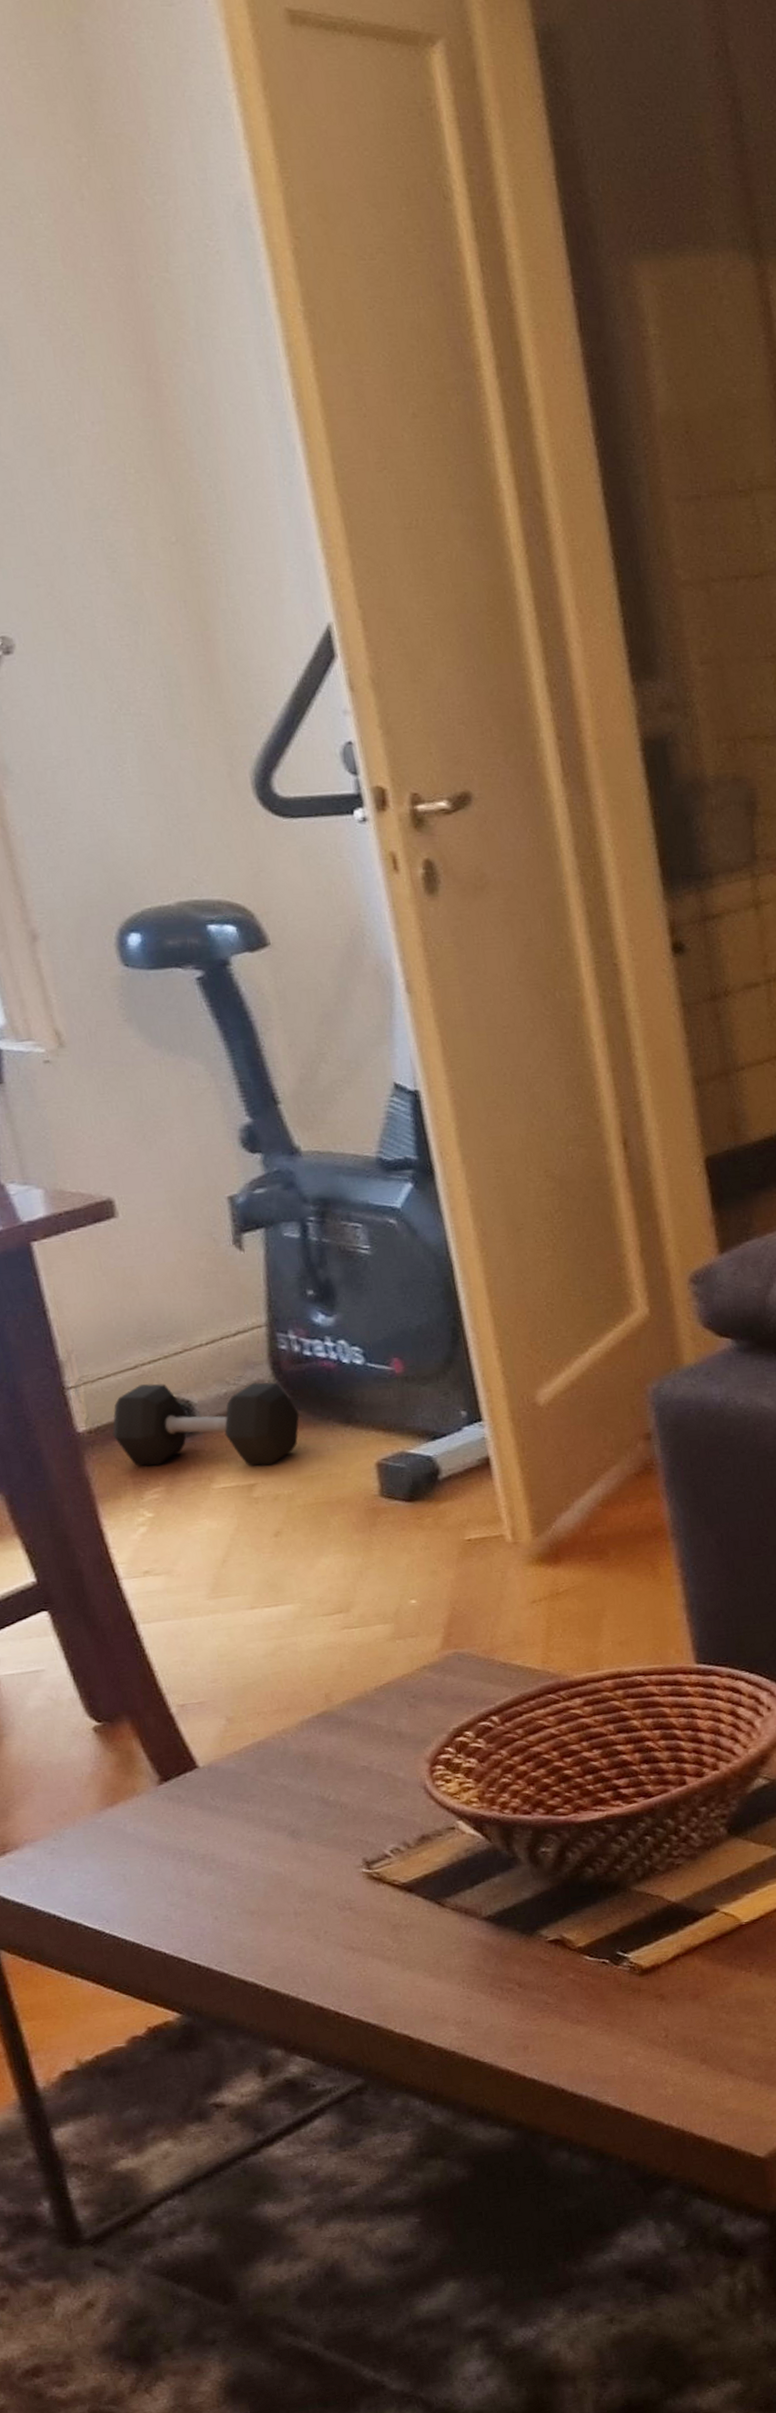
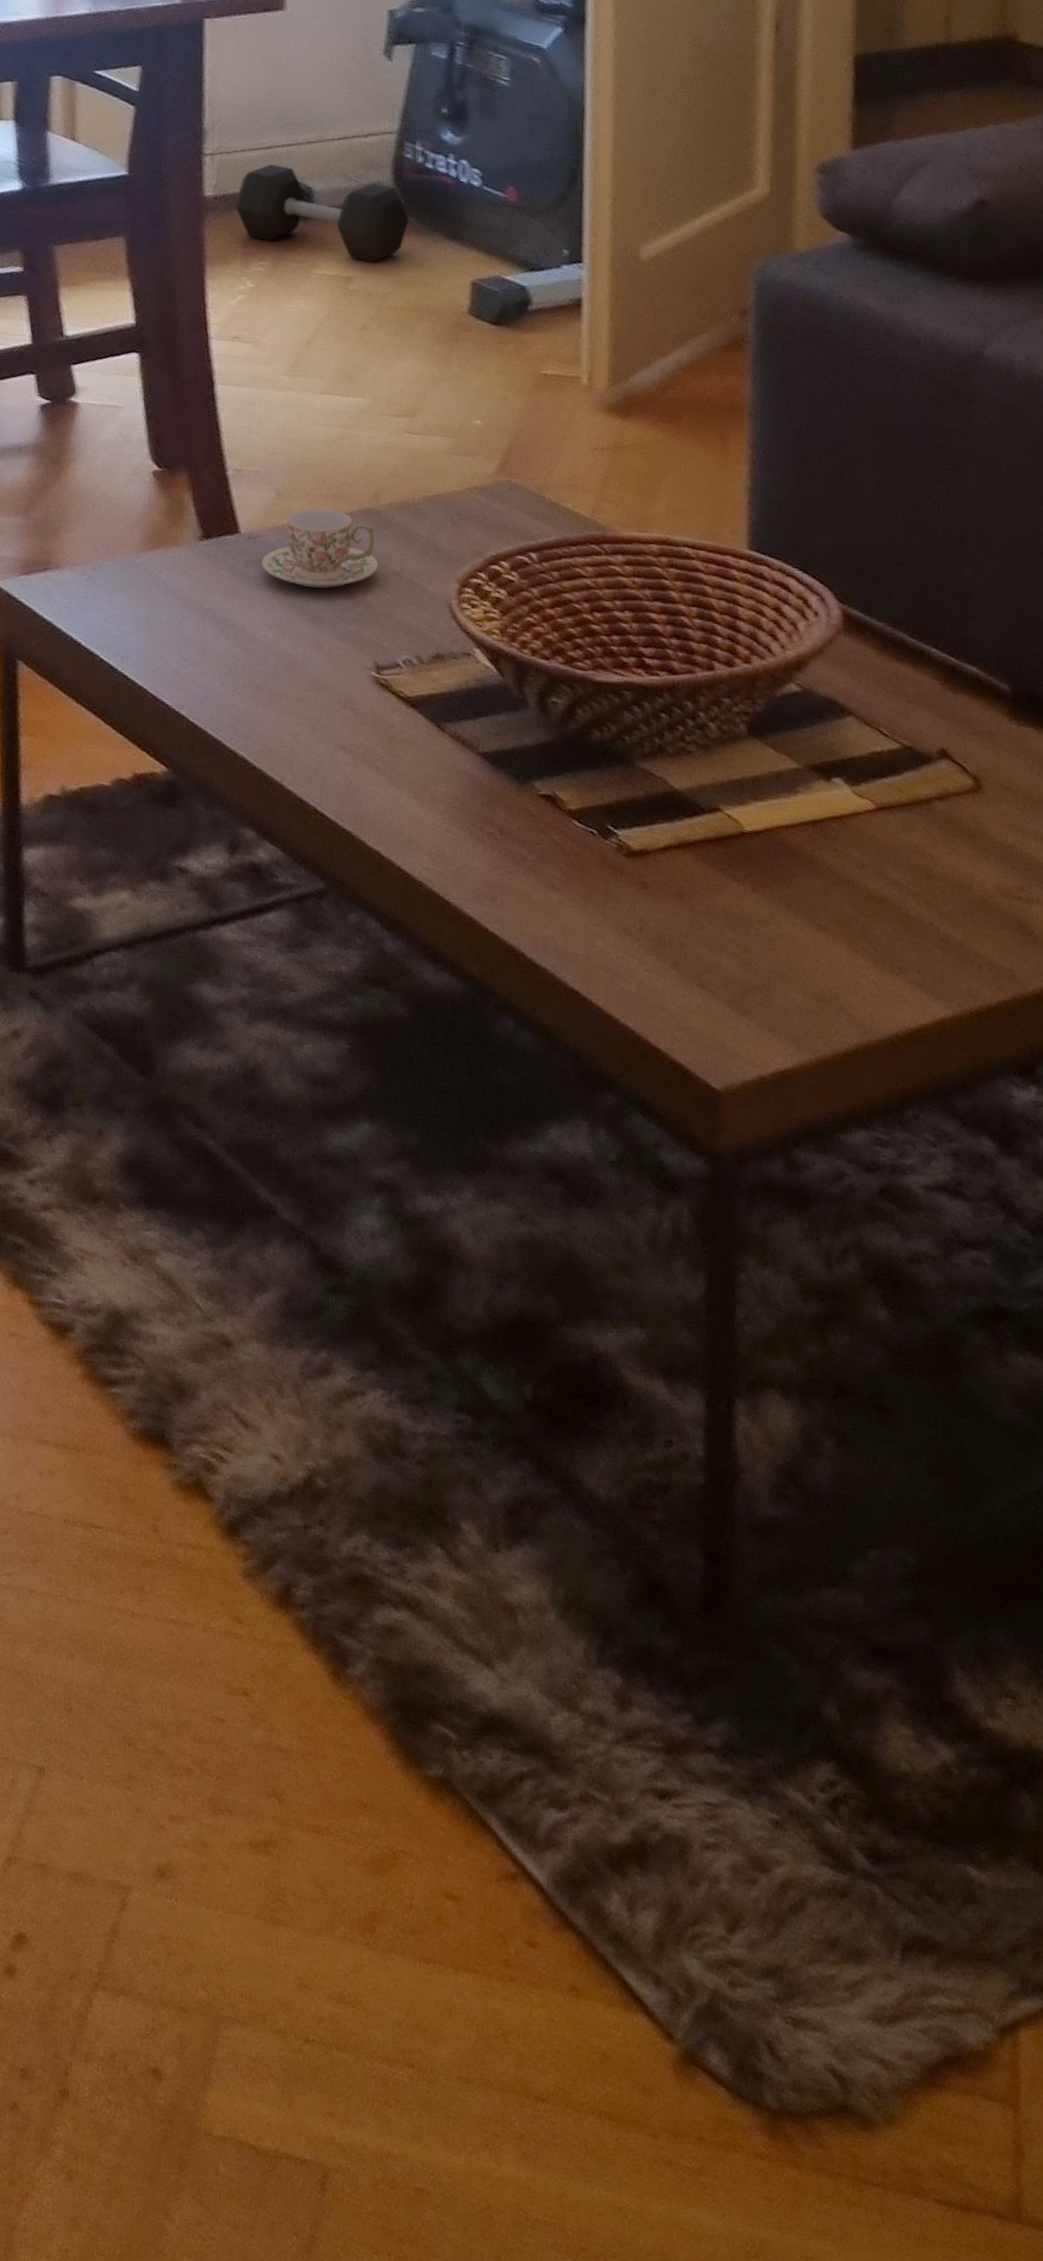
teacup: none [227,1721,346,1804] -> present [262,508,379,588]

